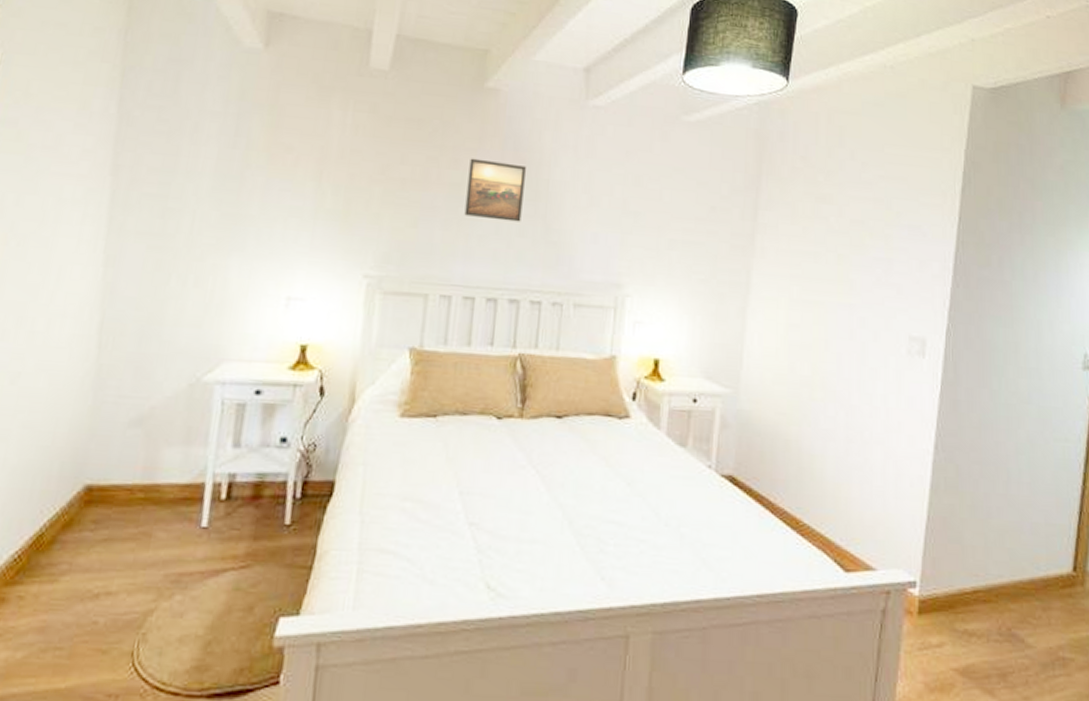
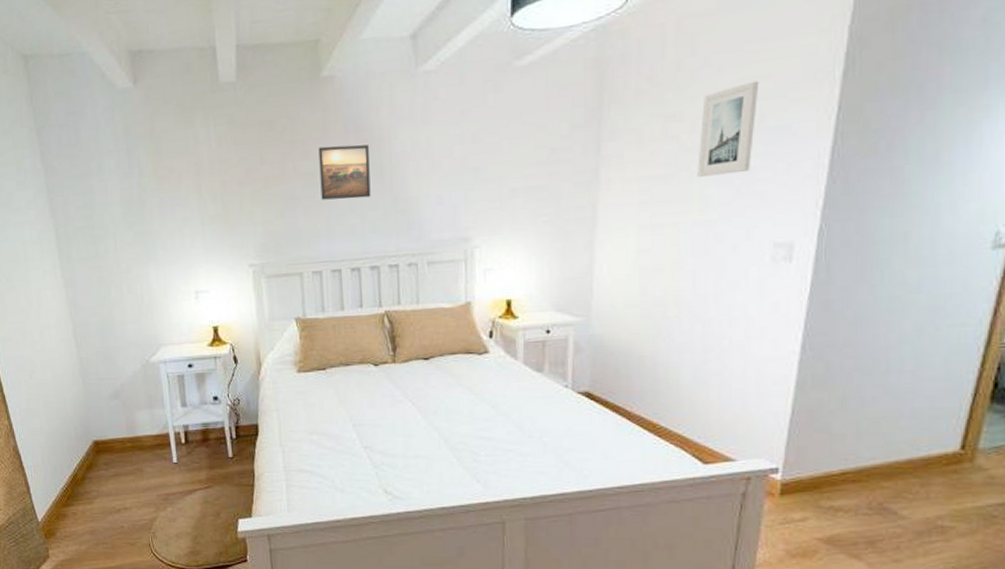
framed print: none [843,180,896,263] -> present [697,80,759,177]

